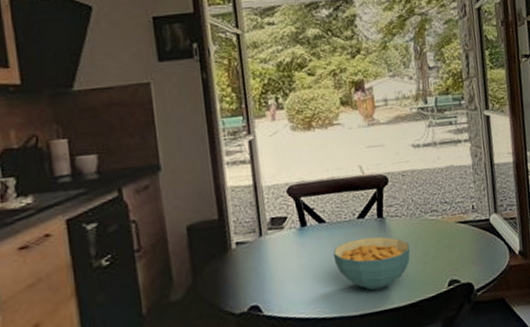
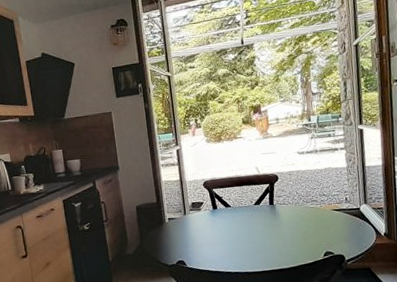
cereal bowl: present [333,236,411,291] -> none [236,218,295,256]

